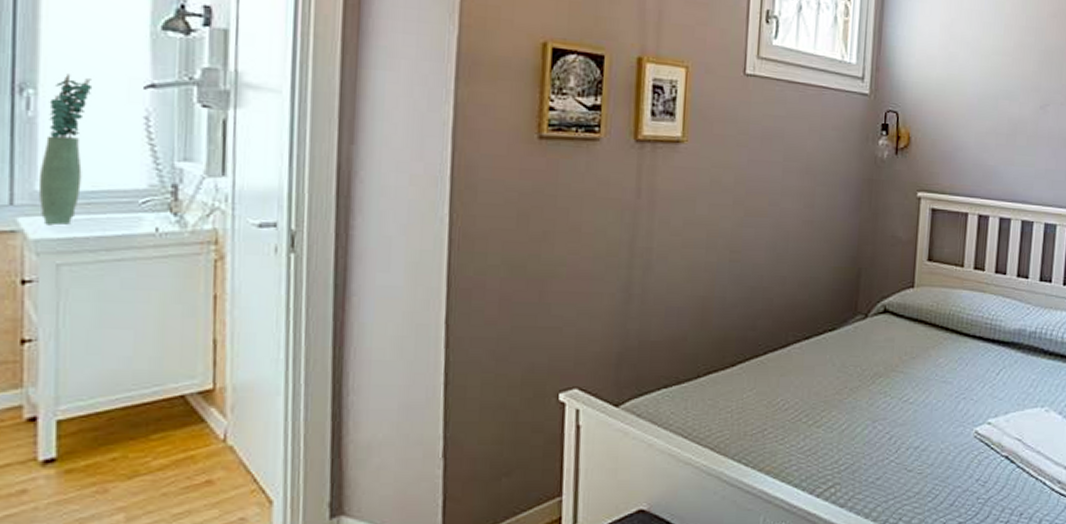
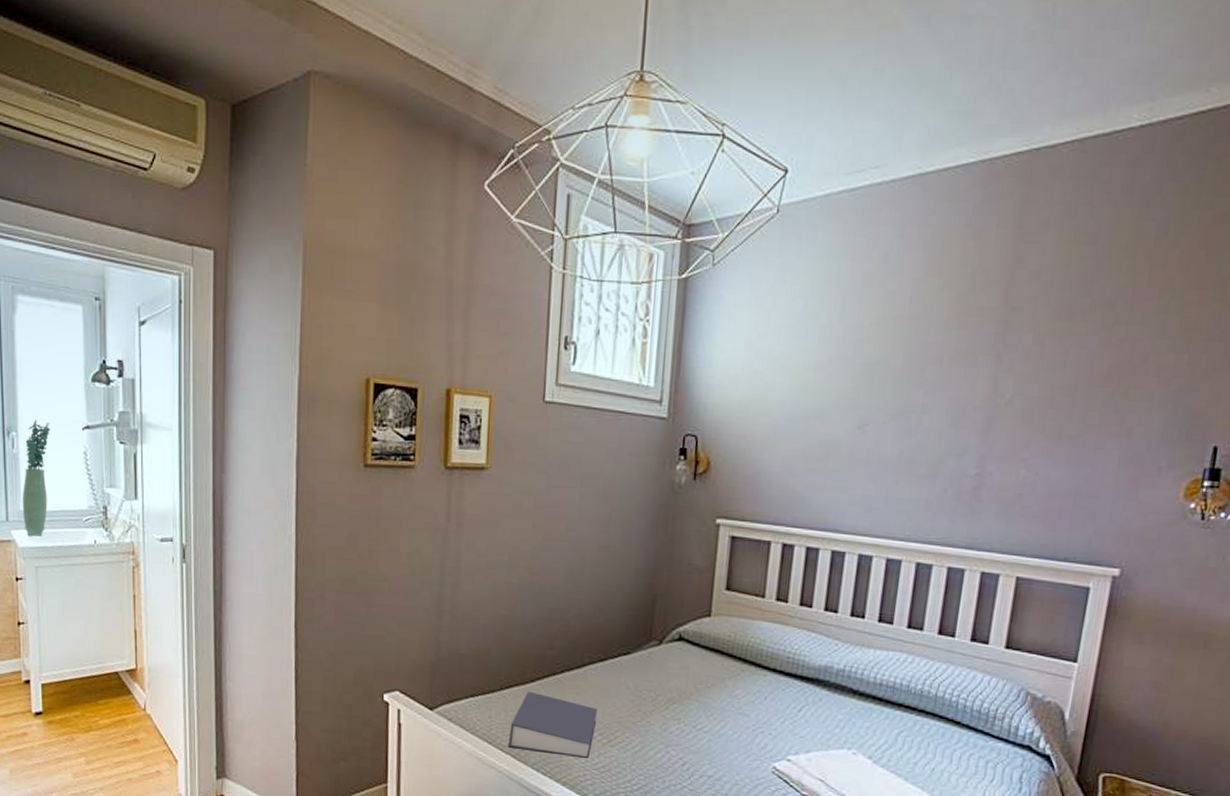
book: none [705,376,803,443] -> present [507,691,598,758]

